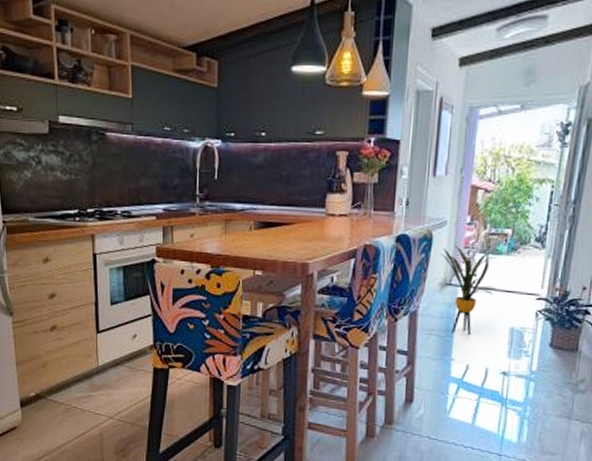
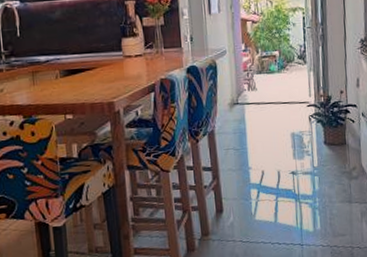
house plant: present [440,245,501,335] -> none [225,69,276,144]

